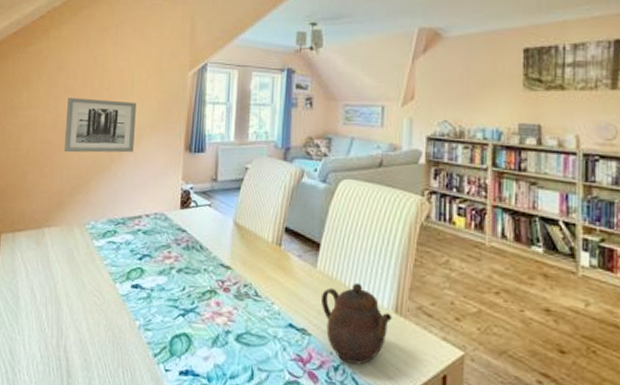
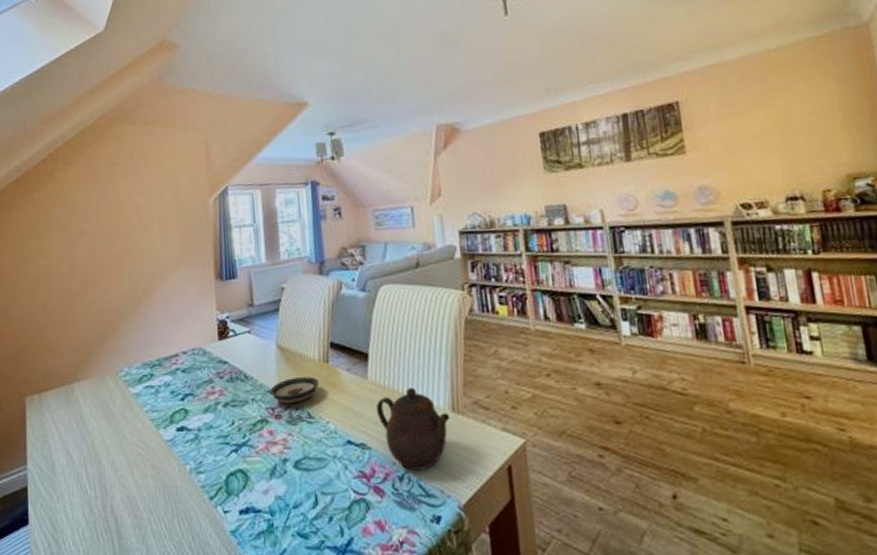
wall art: present [63,97,136,153] -> none [83,236,161,299]
saucer: none [221,255,270,280] -> present [269,377,320,404]

